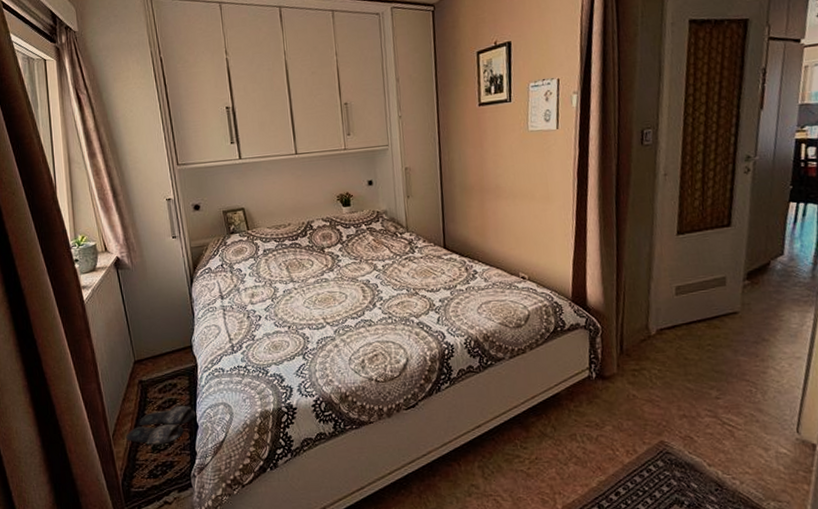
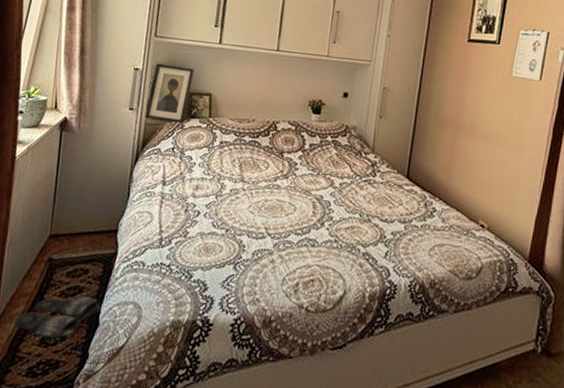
picture frame: none [186,187,226,243] -> present [144,64,195,123]

